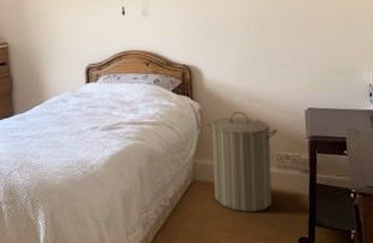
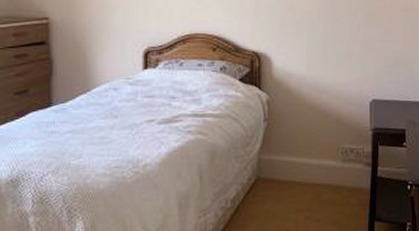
laundry hamper: present [206,112,278,212] -> none [273,103,344,210]

